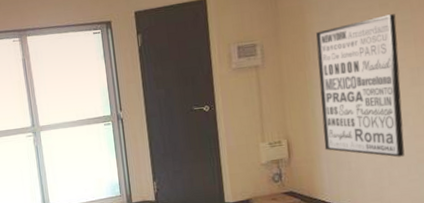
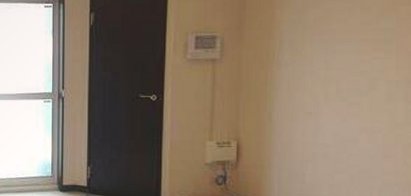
wall art: present [316,14,405,157] -> none [278,20,378,176]

